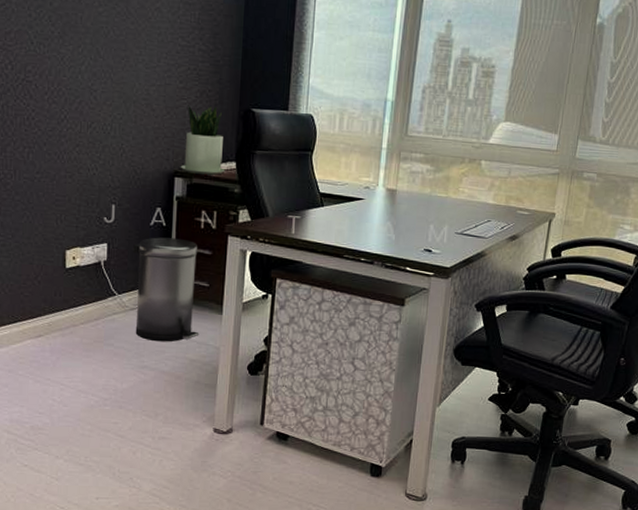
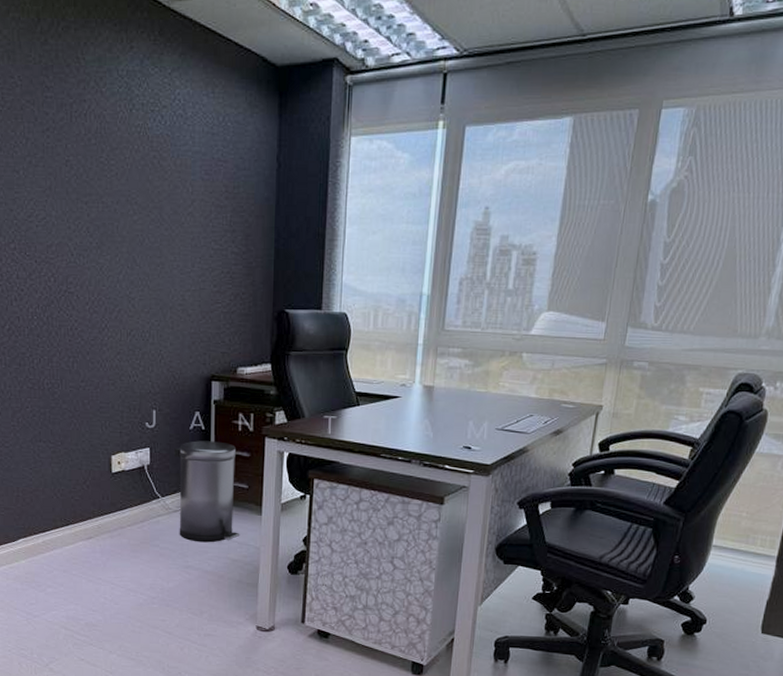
planter: present [180,105,226,175] -> none [216,309,261,378]

